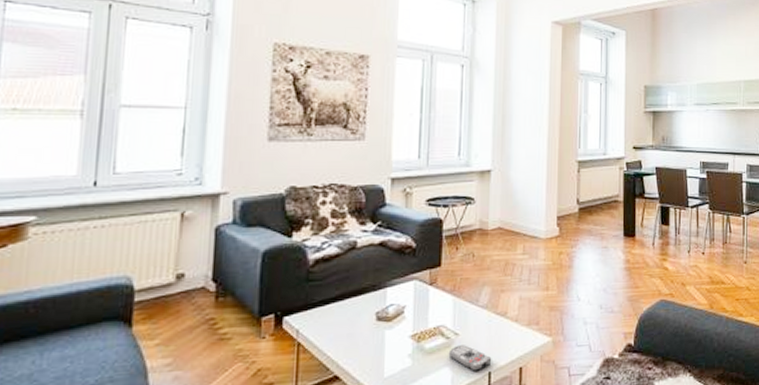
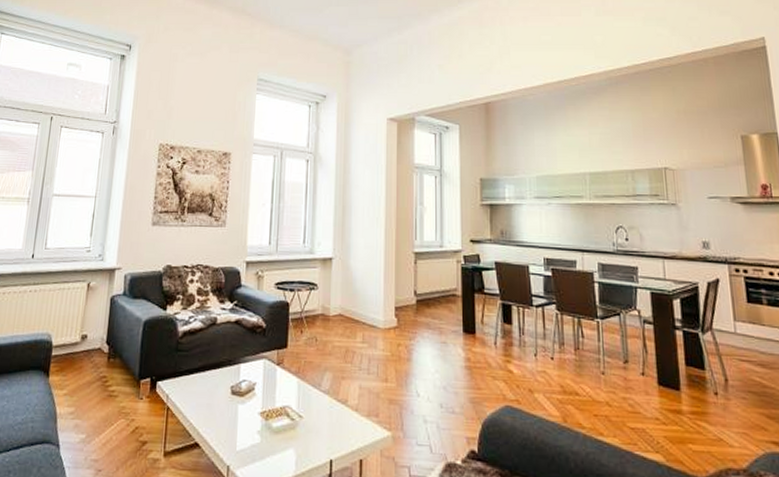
remote control: present [448,345,492,371] -> none [293,428,333,457]

